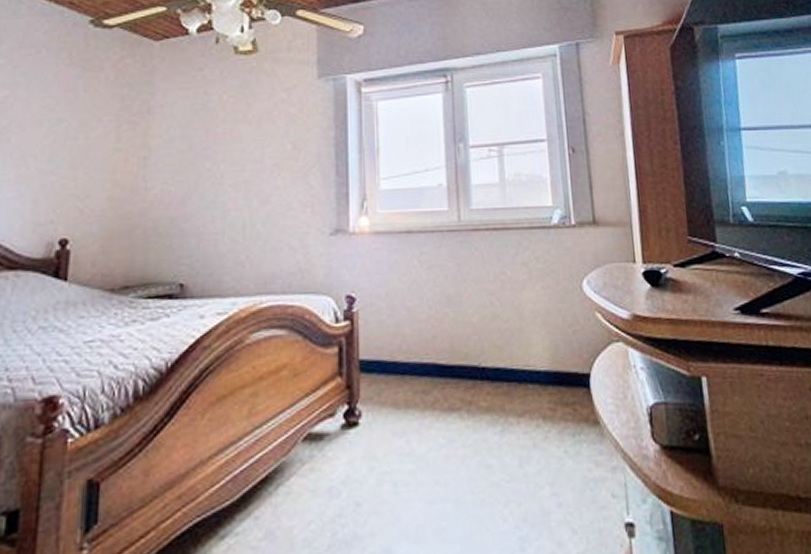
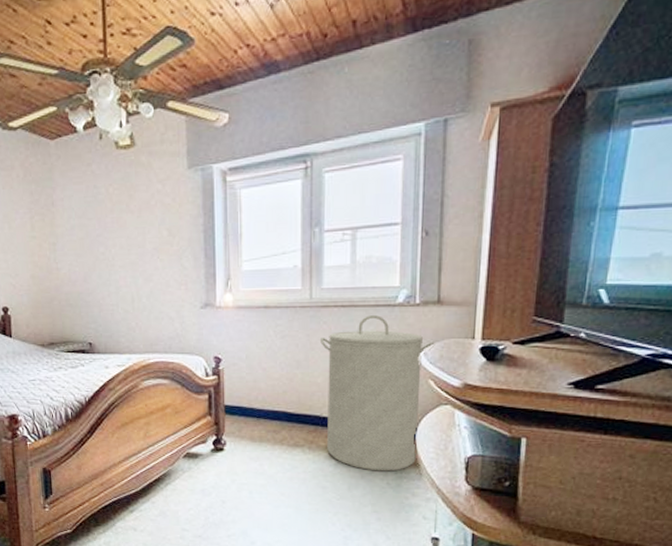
laundry hamper: none [473,239,597,436] -> present [320,315,435,472]

